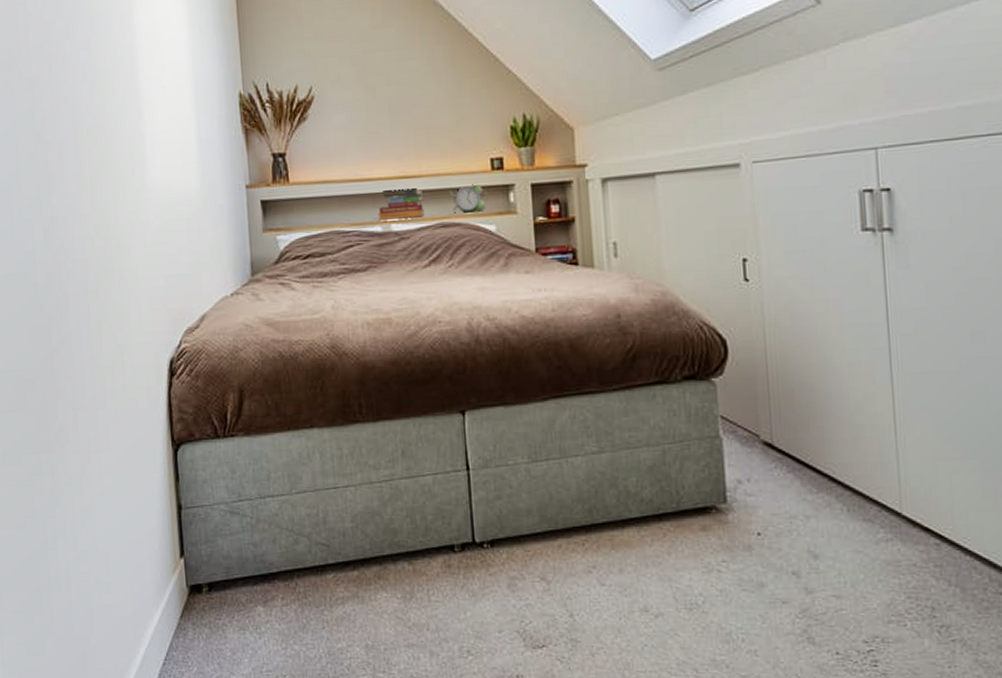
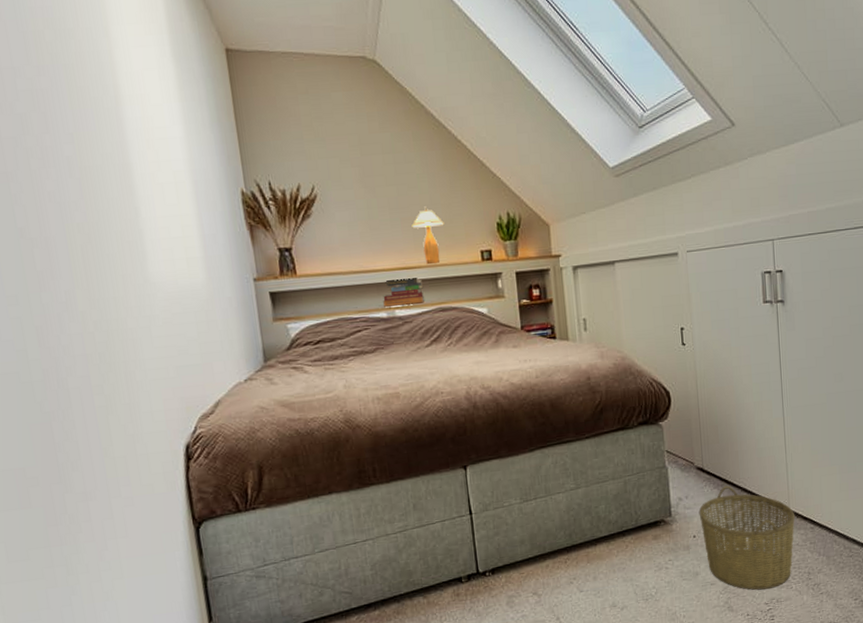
table lamp: none [413,109,448,174] -> present [412,207,443,265]
alarm clock: present [450,182,488,214] -> none [446,272,480,299]
basket: none [765,471,911,621] -> present [698,485,796,590]

